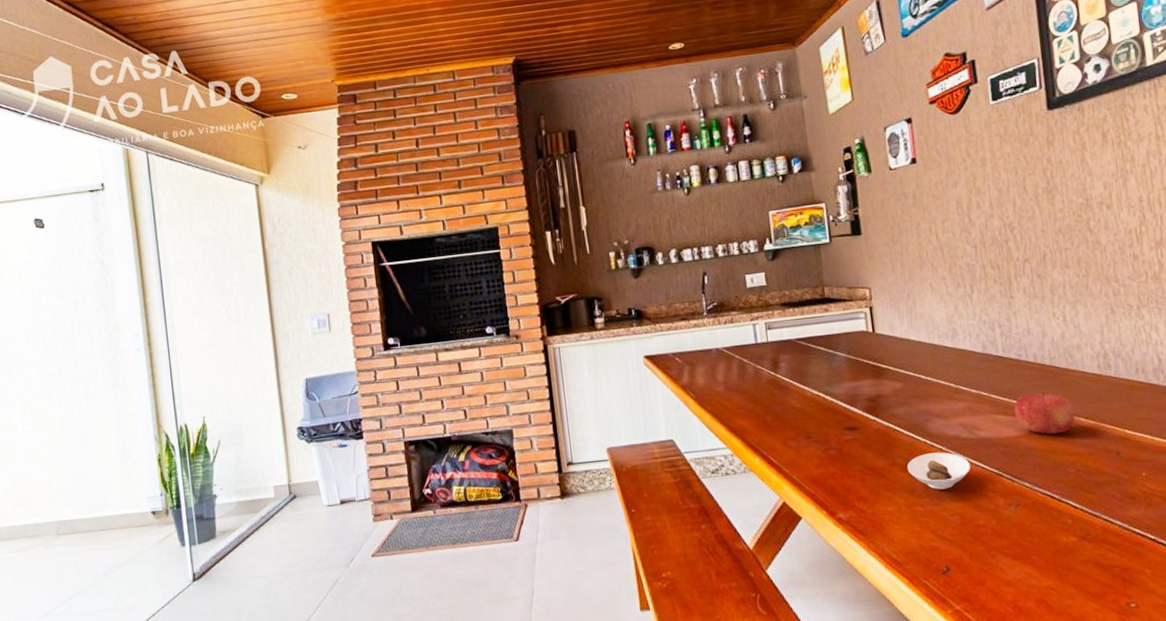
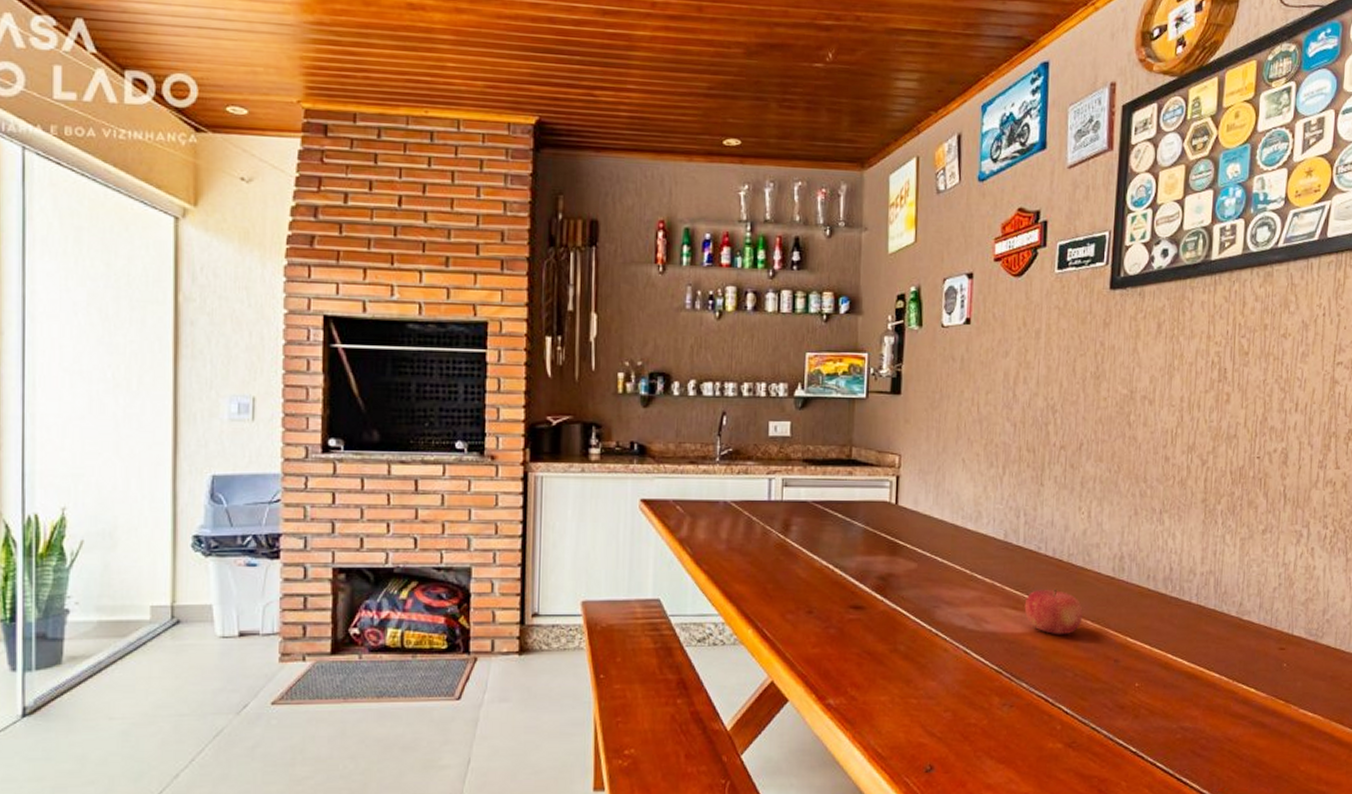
saucer: present [907,452,970,490] -> none [907,642,971,683]

